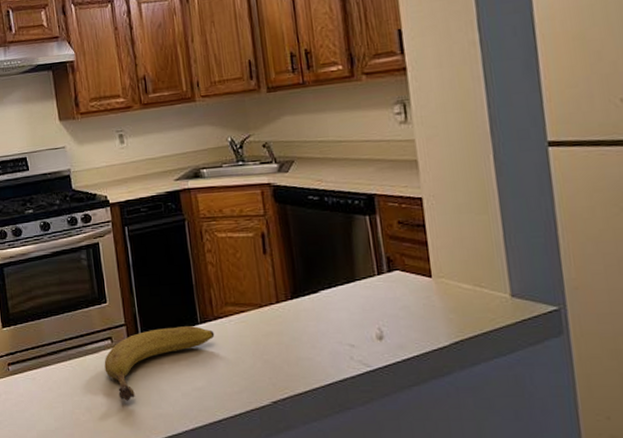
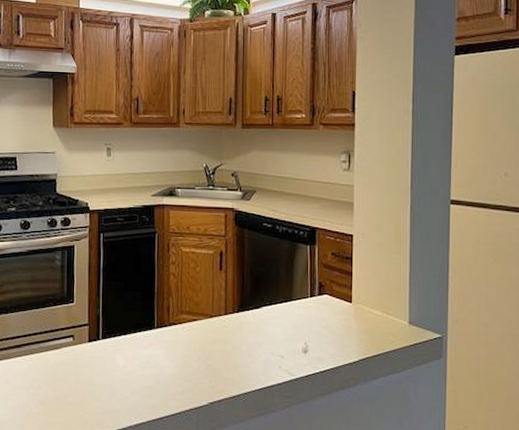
fruit: present [104,326,215,401] -> none [63,329,168,396]

